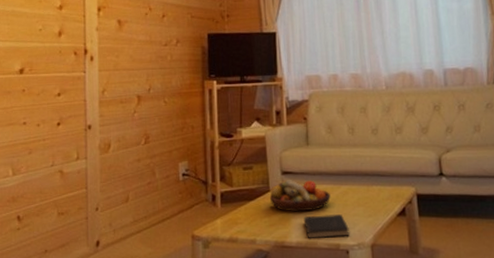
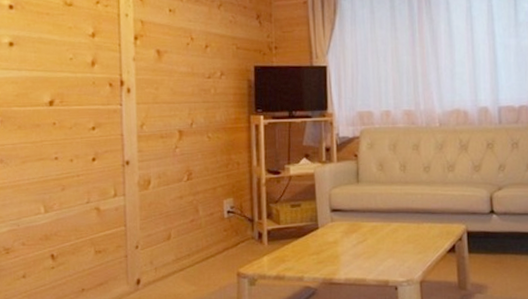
fruit bowl: present [269,180,331,212] -> none [317,217,380,249]
hardcover book: present [303,214,350,238] -> none [352,251,399,275]

